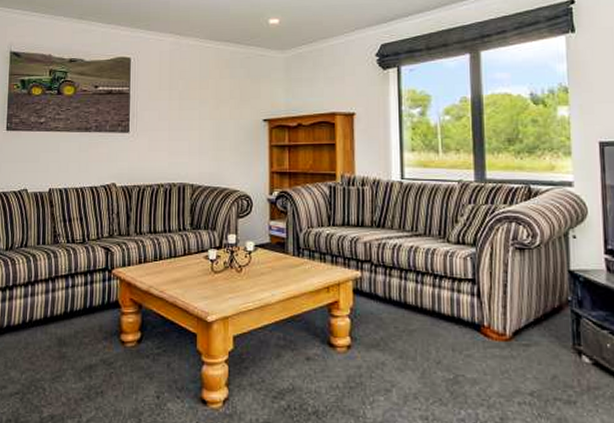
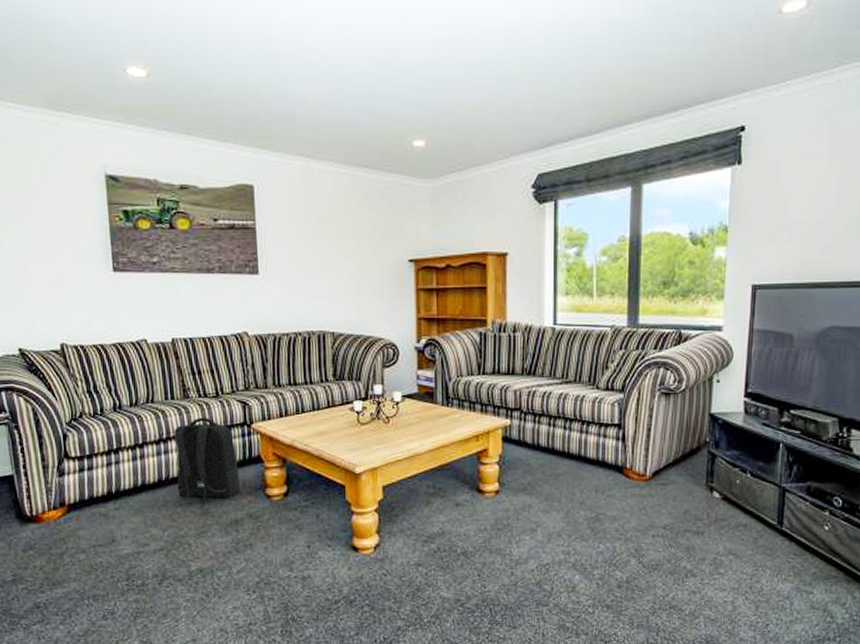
backpack: none [36,261,98,347] -> present [174,417,241,504]

